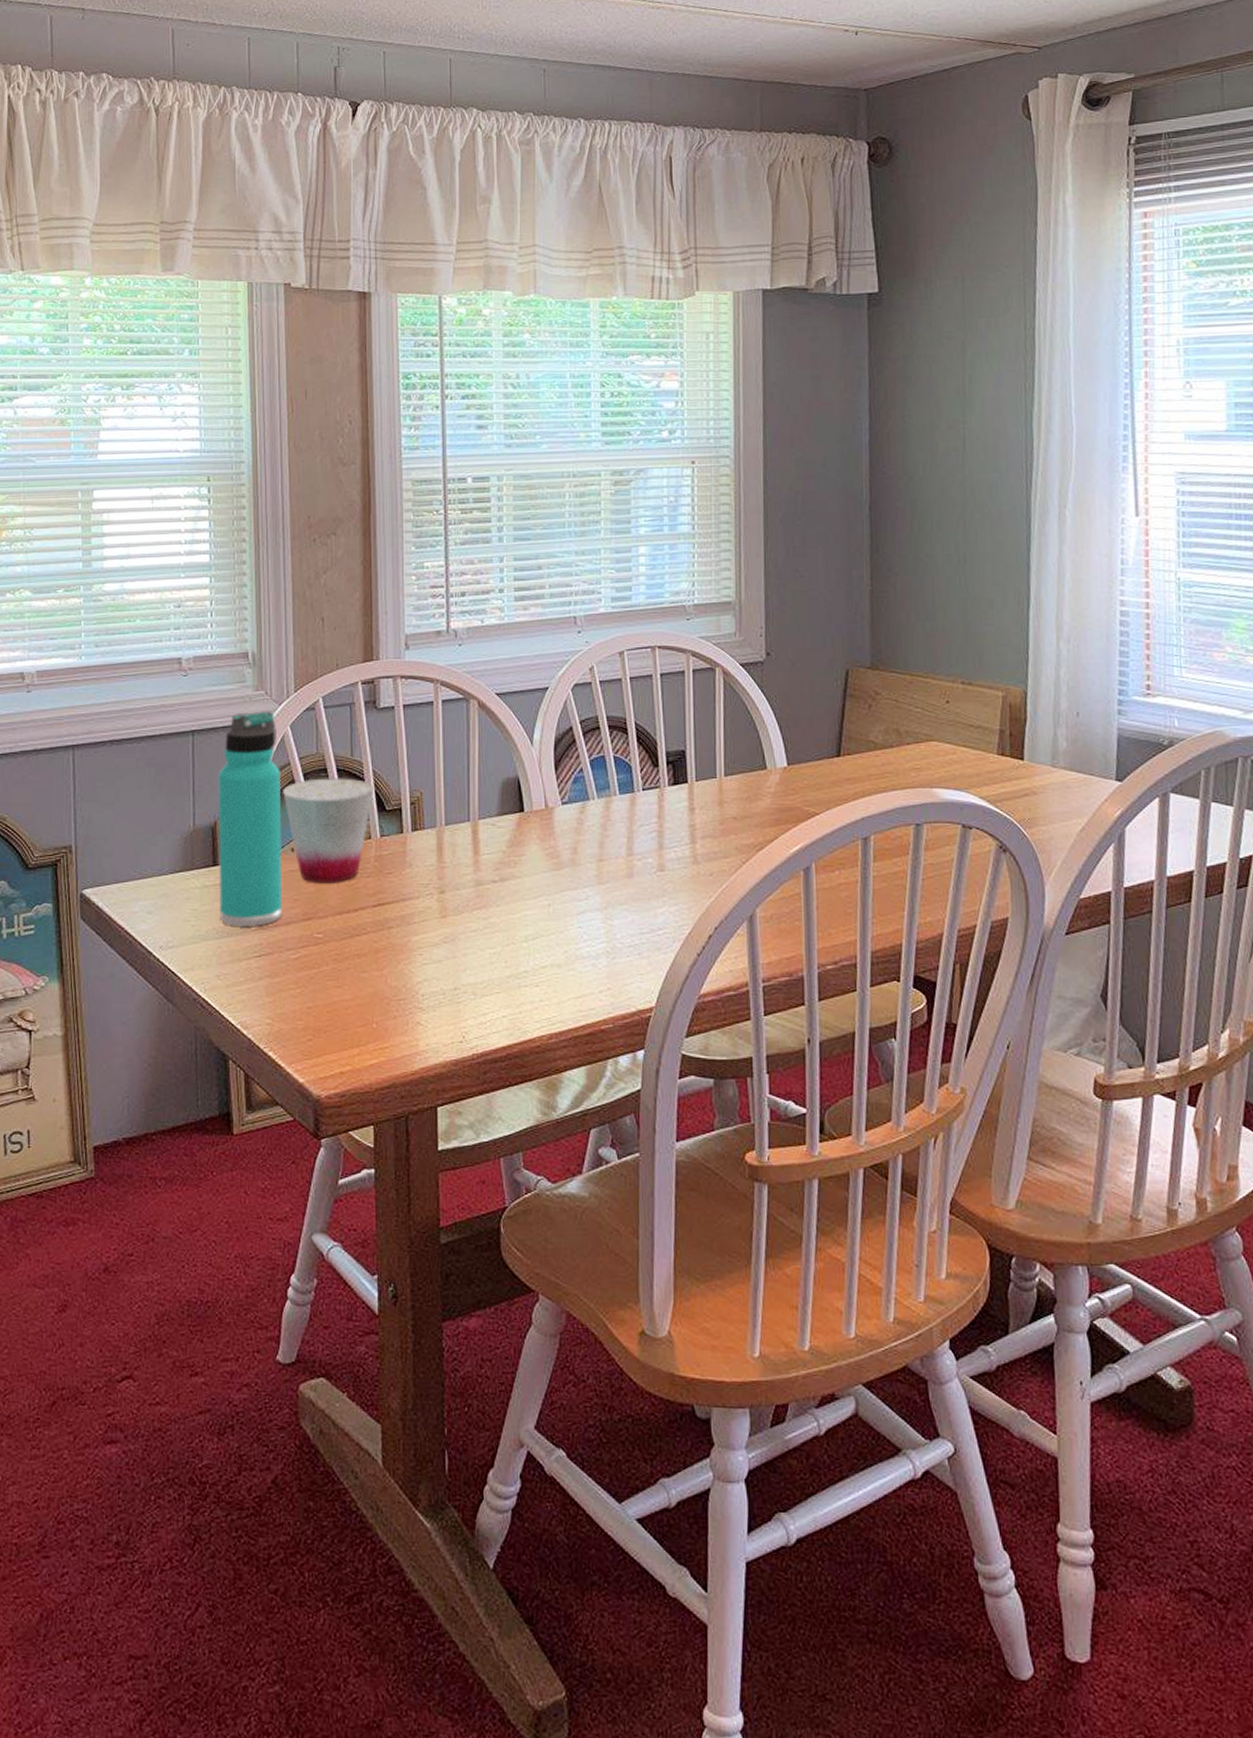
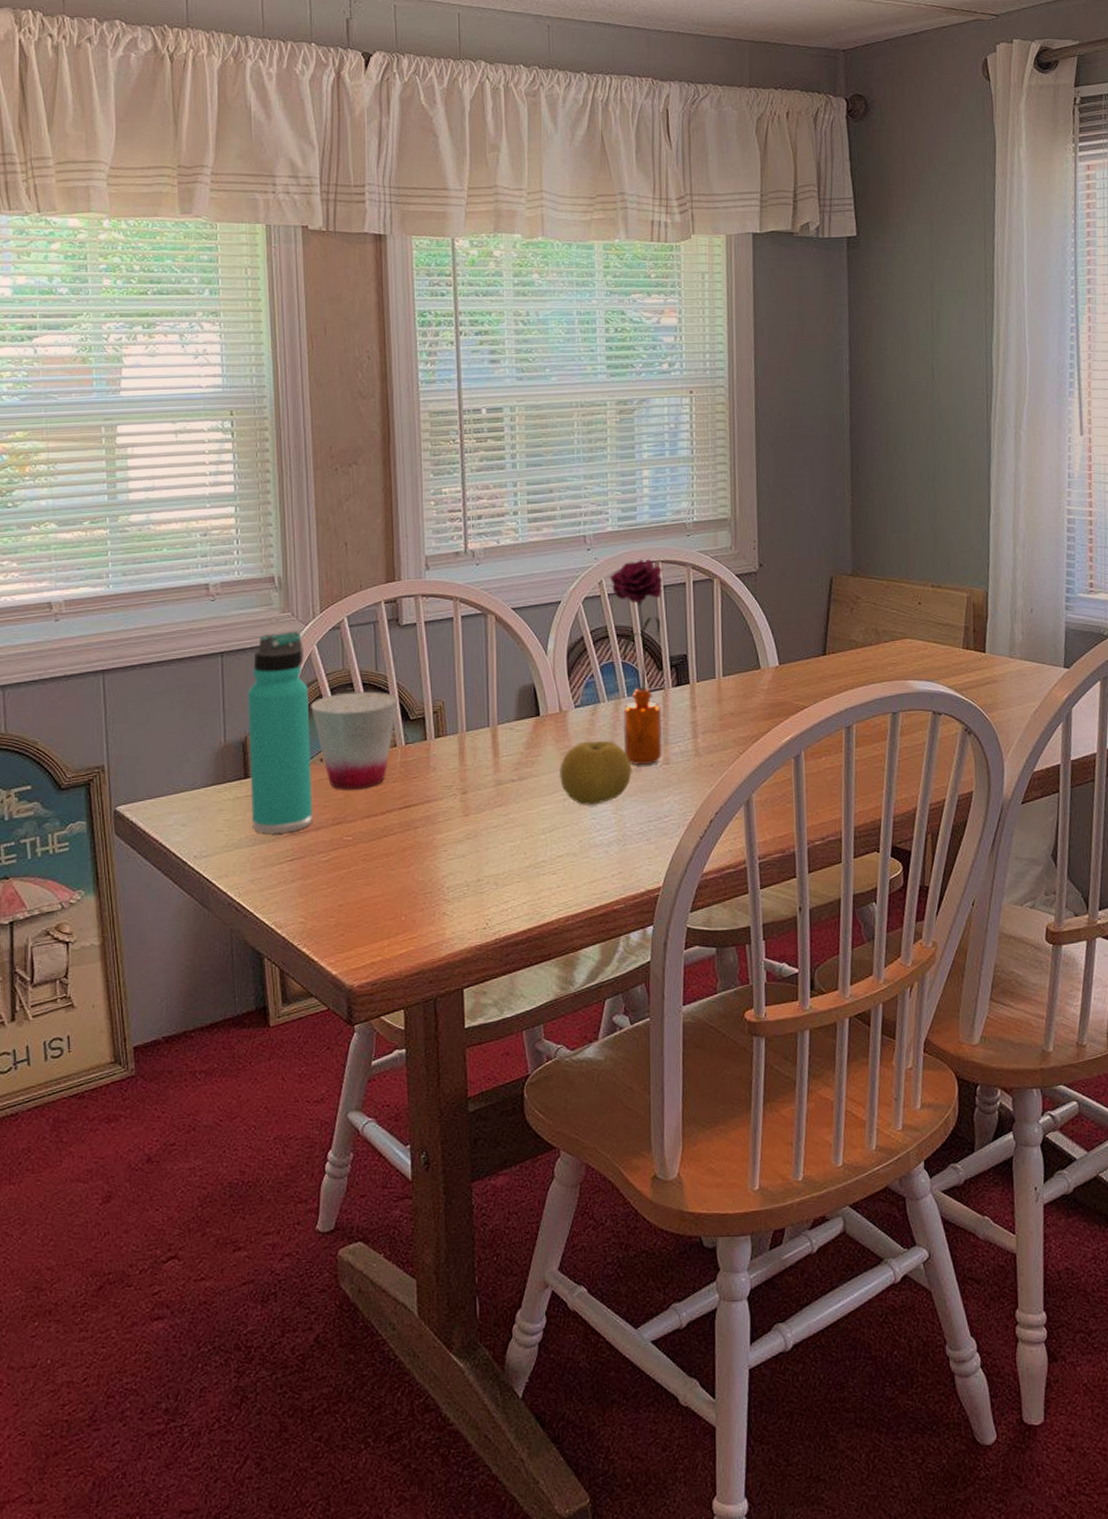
fruit: none [543,841,623,912] -> present [559,740,632,805]
flower: none [601,643,660,870] -> present [609,558,663,765]

